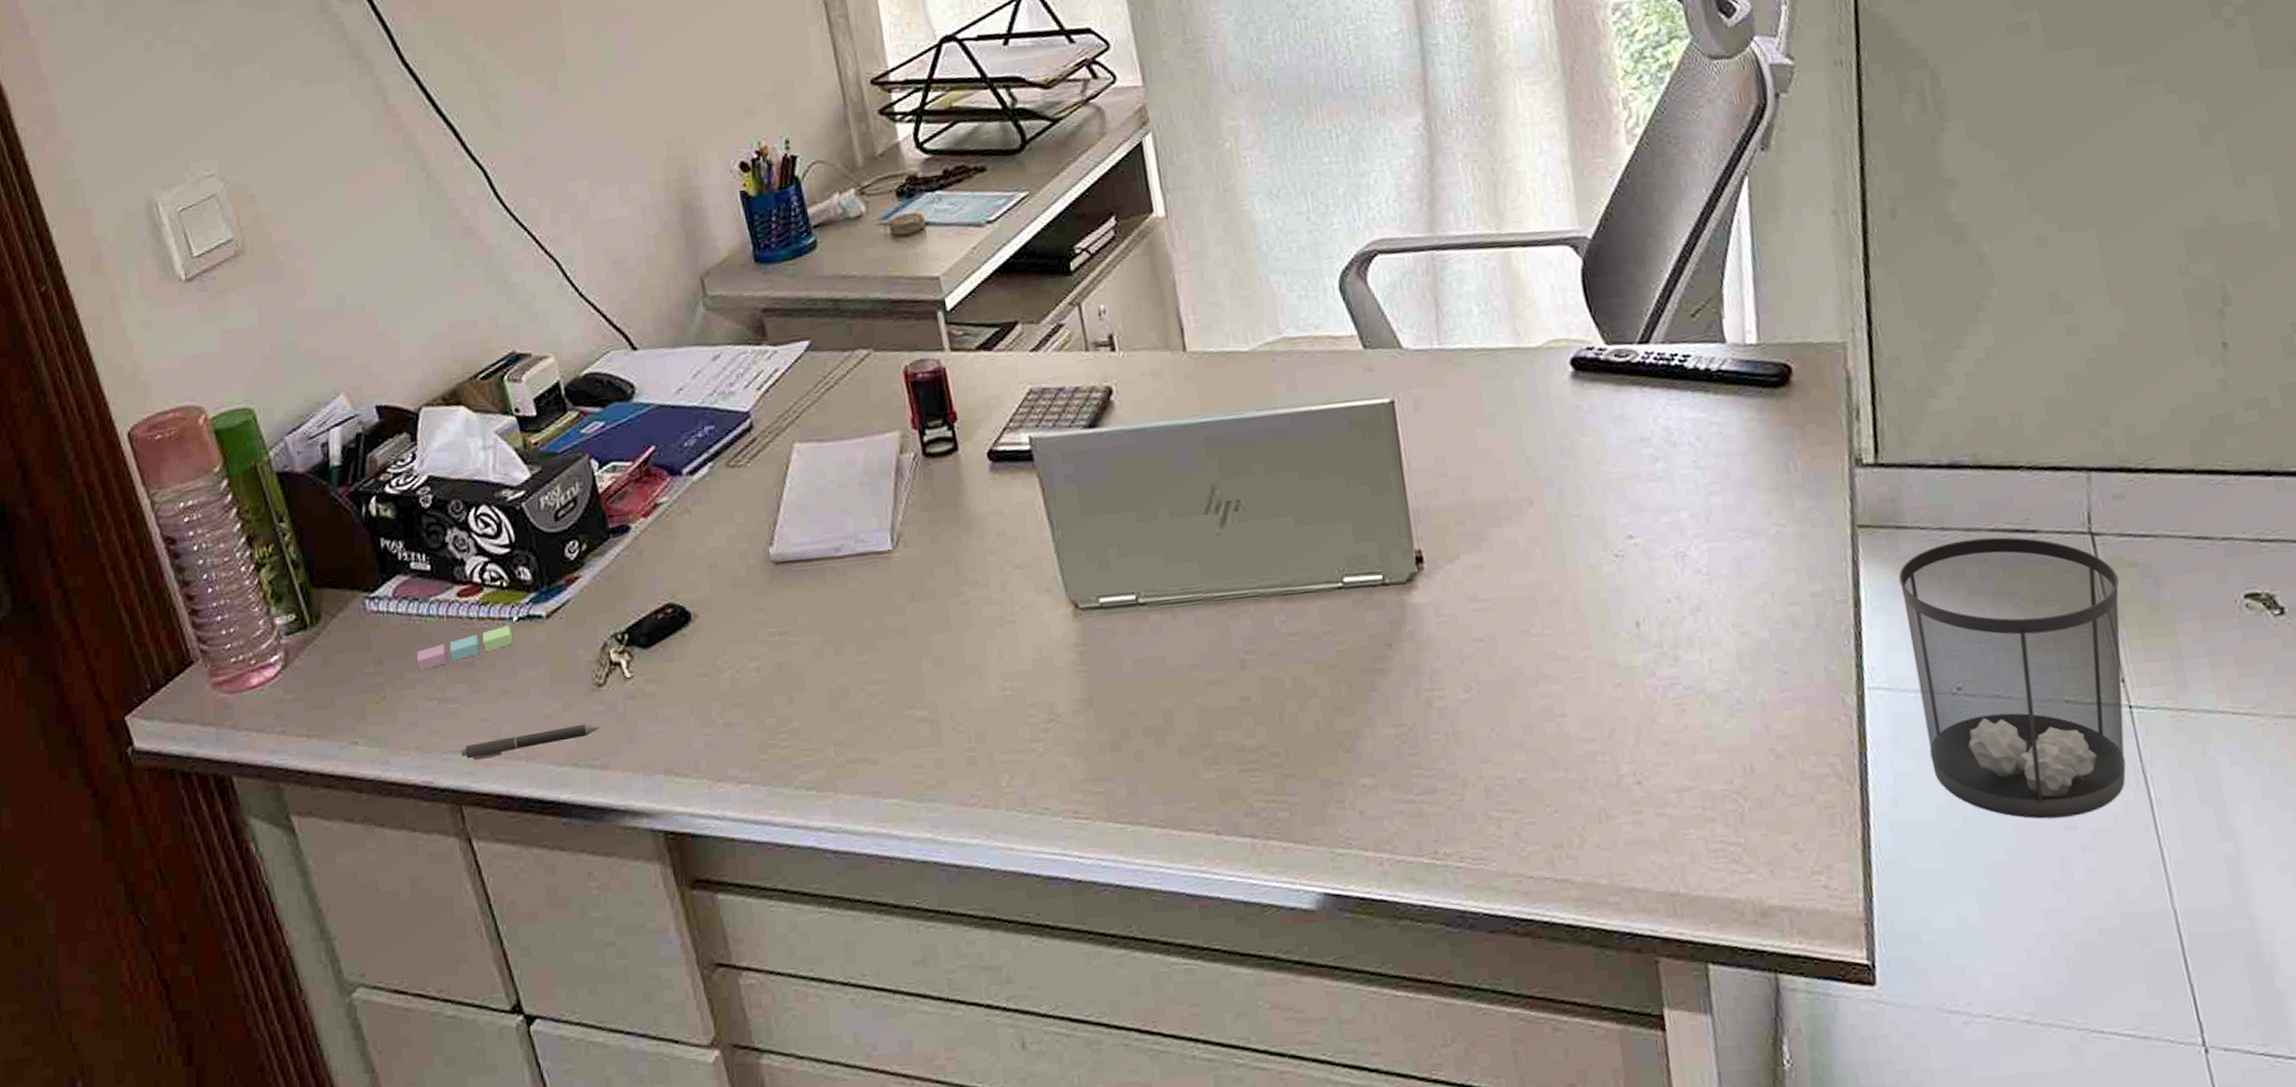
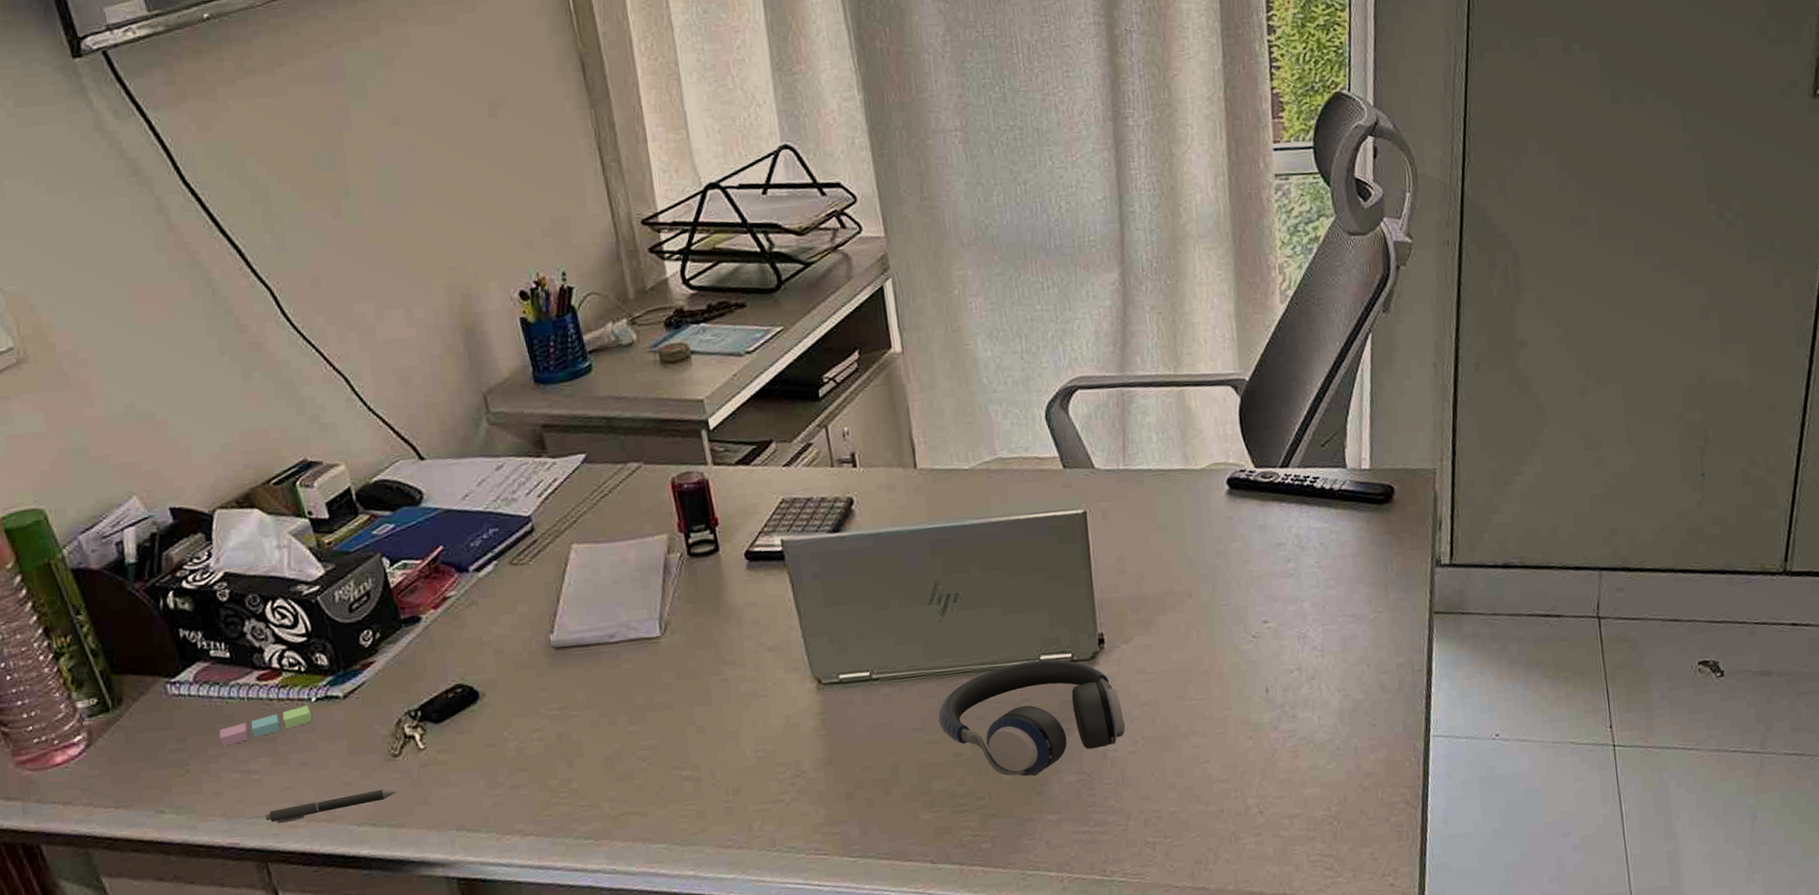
headphones: none [1219,582,1455,729] -> present [938,659,1125,777]
waste bin: present [1898,537,2126,819] -> none [1461,620,1614,830]

